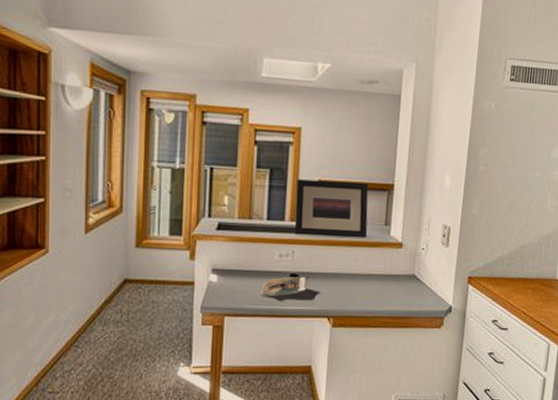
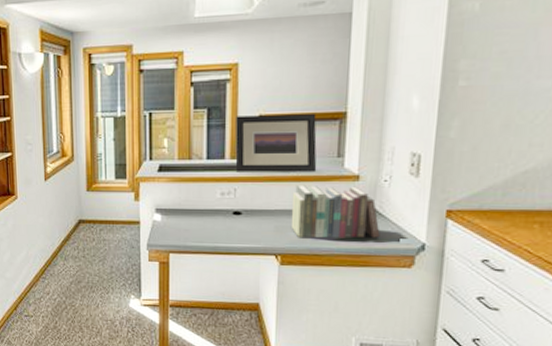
magazine: present [260,276,309,298] -> none [203,213,253,236]
books: none [343,250,418,301] -> present [291,186,380,239]

